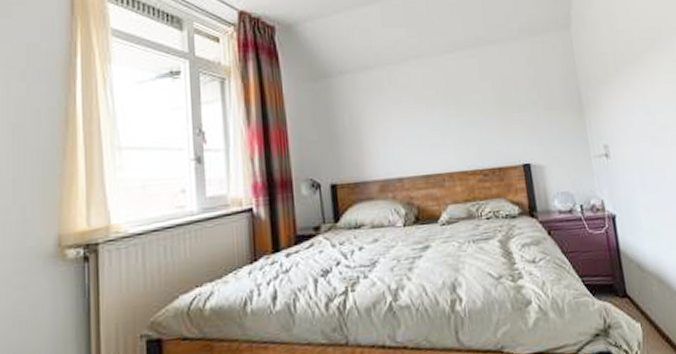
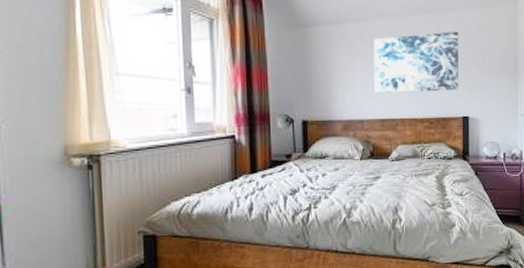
wall art: none [407,67,513,145] -> present [374,31,458,93]

